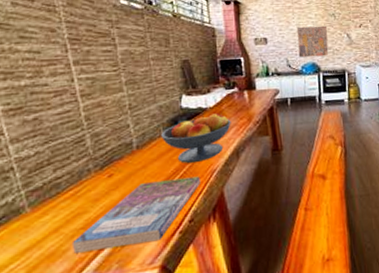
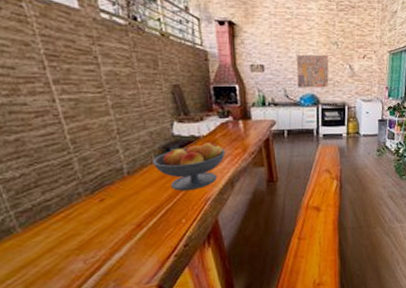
book: present [71,176,200,254] -> none [67,204,194,272]

